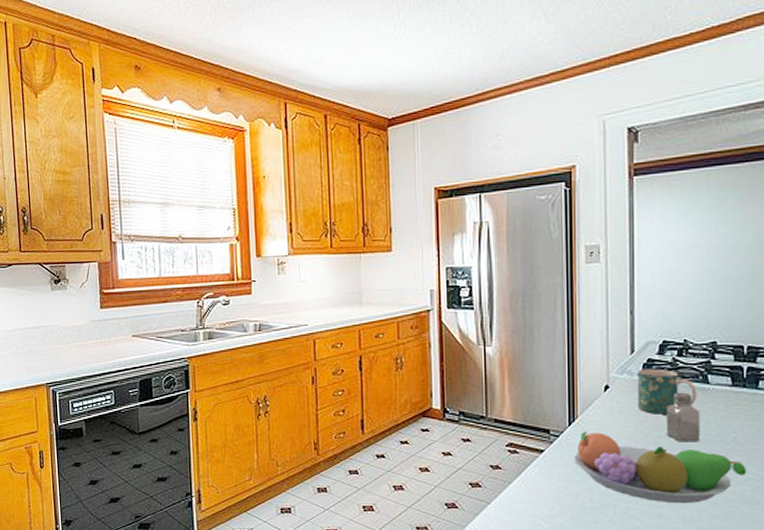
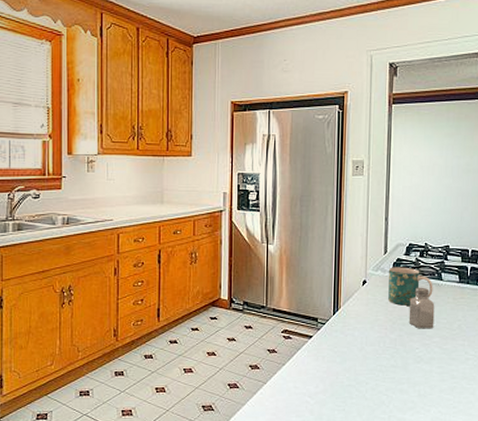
fruit bowl: present [574,431,747,504] -> none [336,319,467,381]

